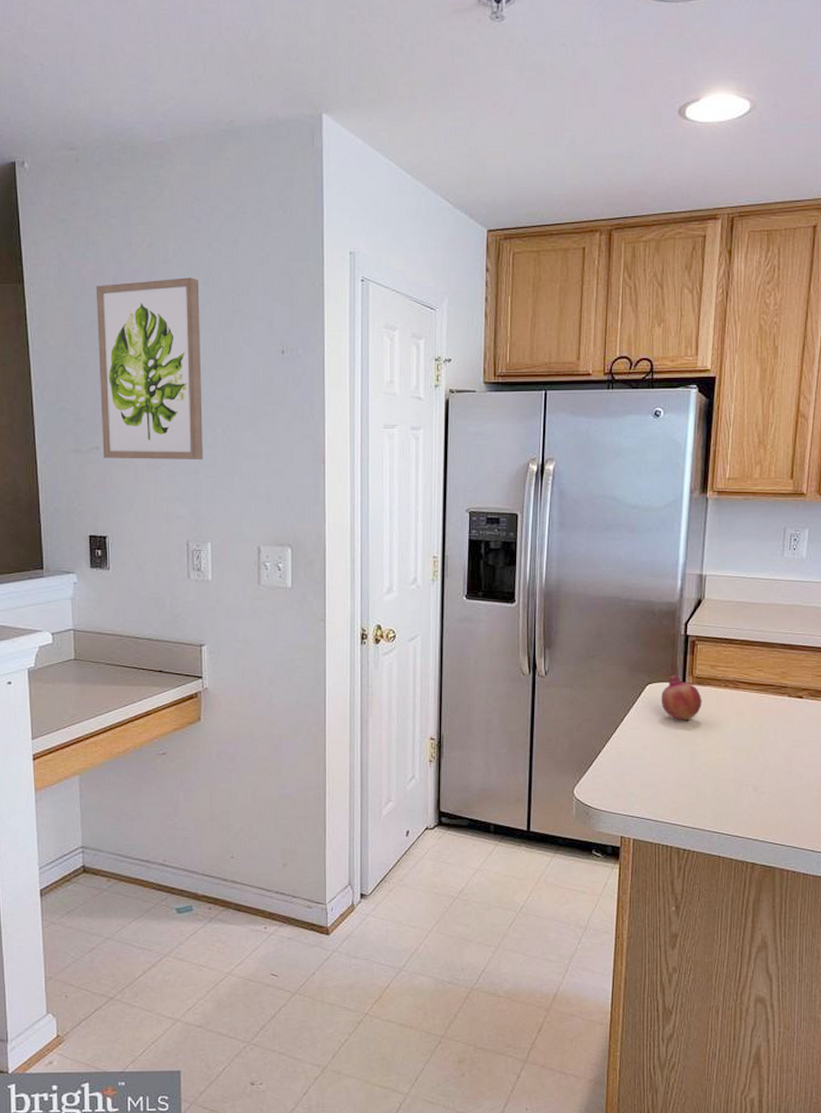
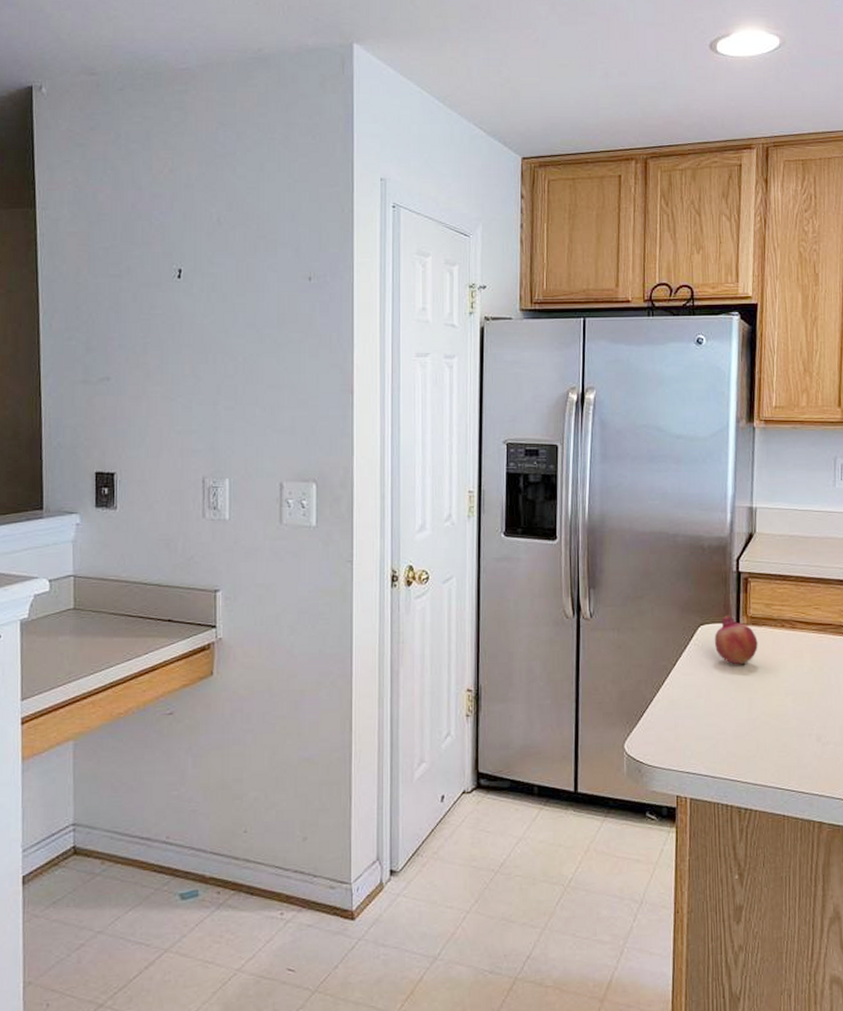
wall art: present [95,277,203,459] -> none [112,203,223,391]

